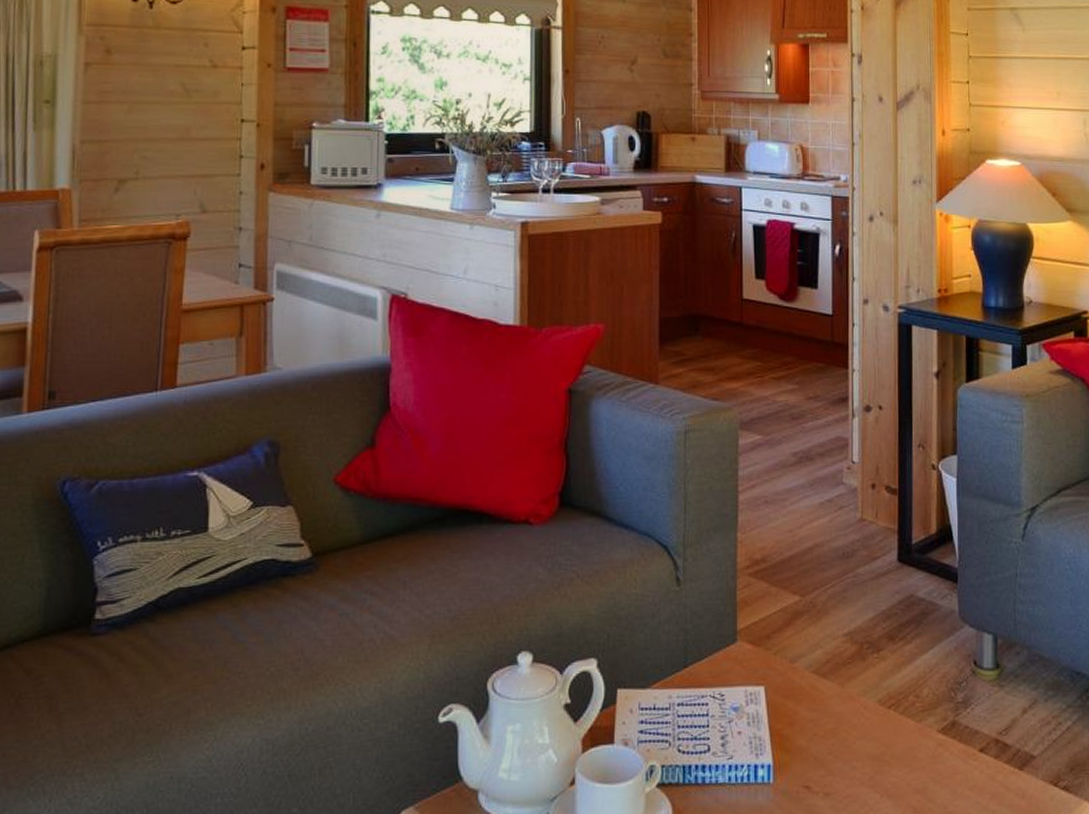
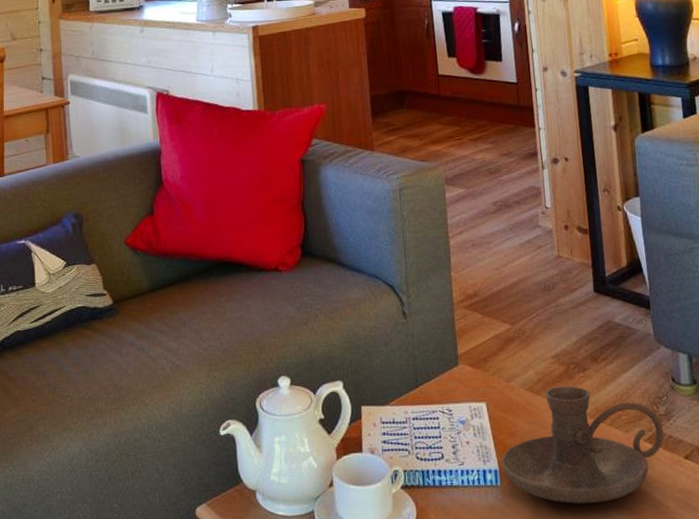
candle holder: none [776,668,959,803] -> present [501,385,664,504]

